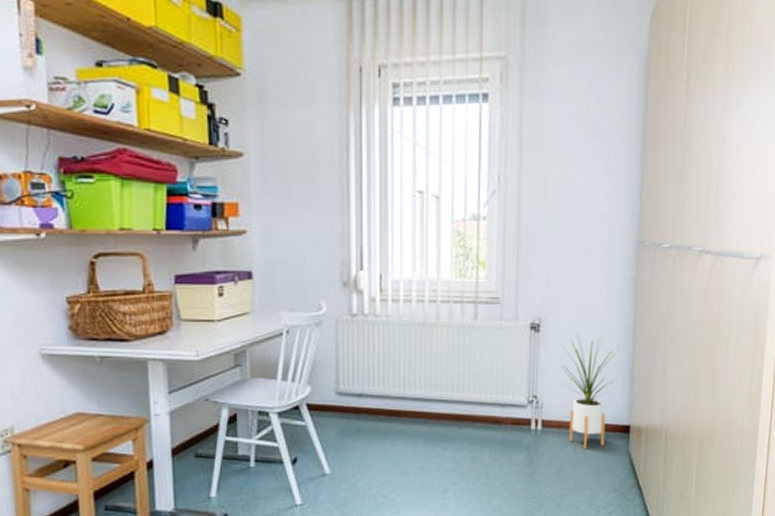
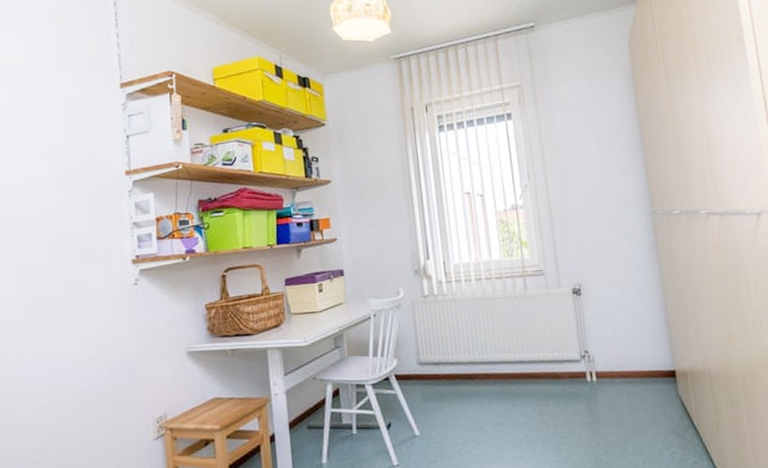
house plant: present [562,334,621,450] -> none [603,292,659,396]

